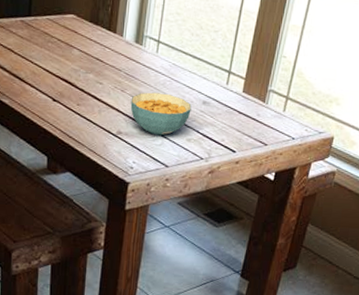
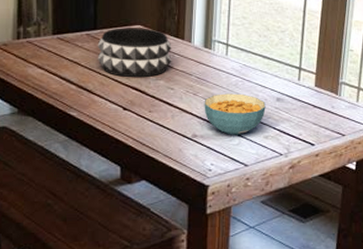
decorative bowl: none [30,16,104,70] -> present [97,28,172,78]

